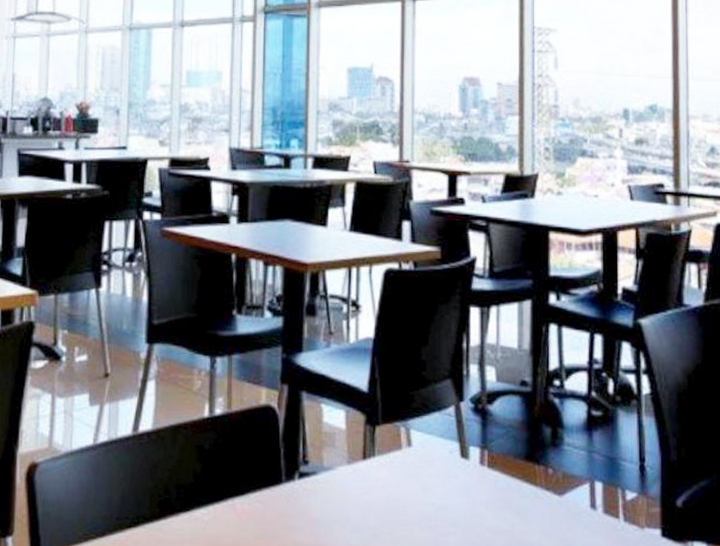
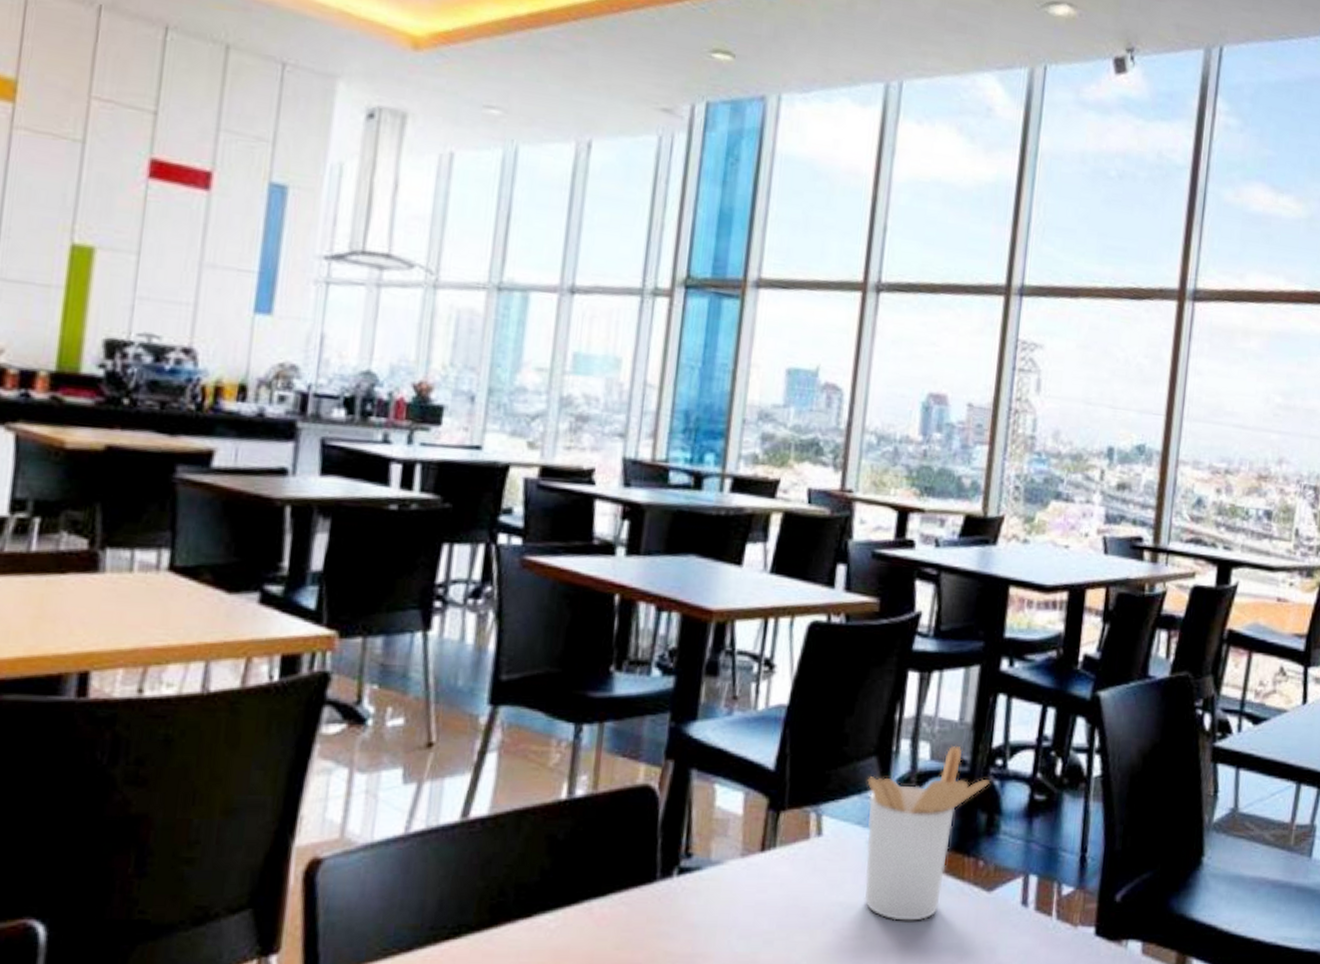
utensil holder: none [445,368,550,521] -> present [864,745,990,921]

